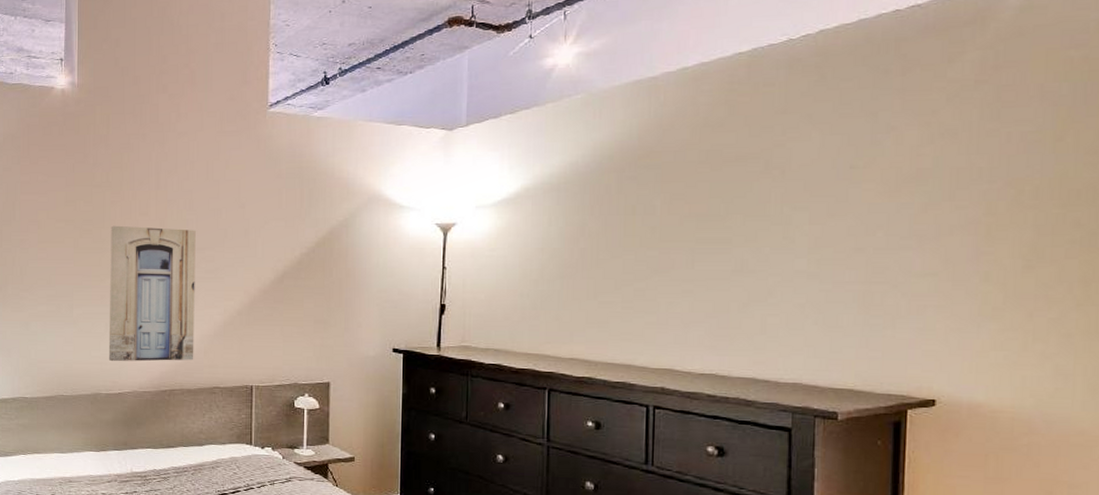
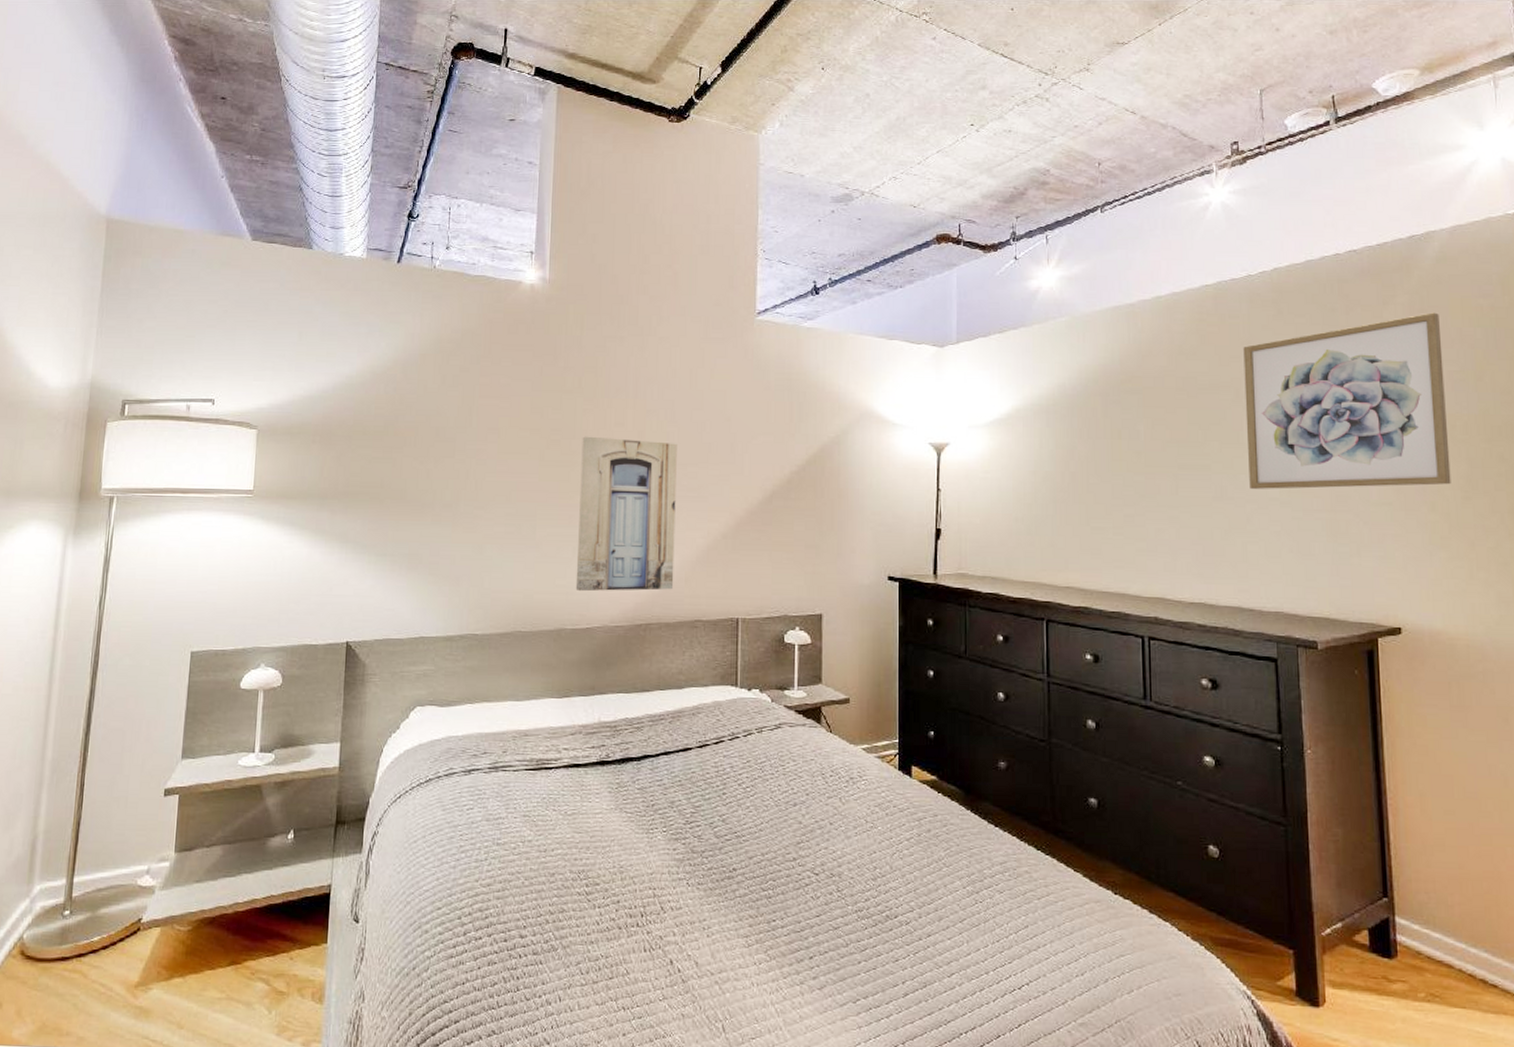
wall art: none [774,68,1017,262] -> present [1243,312,1451,489]

